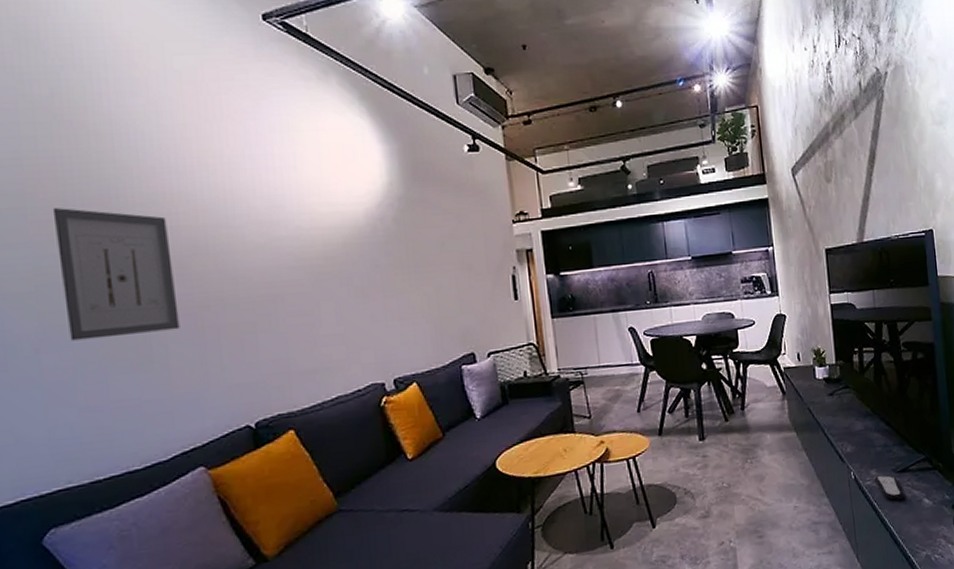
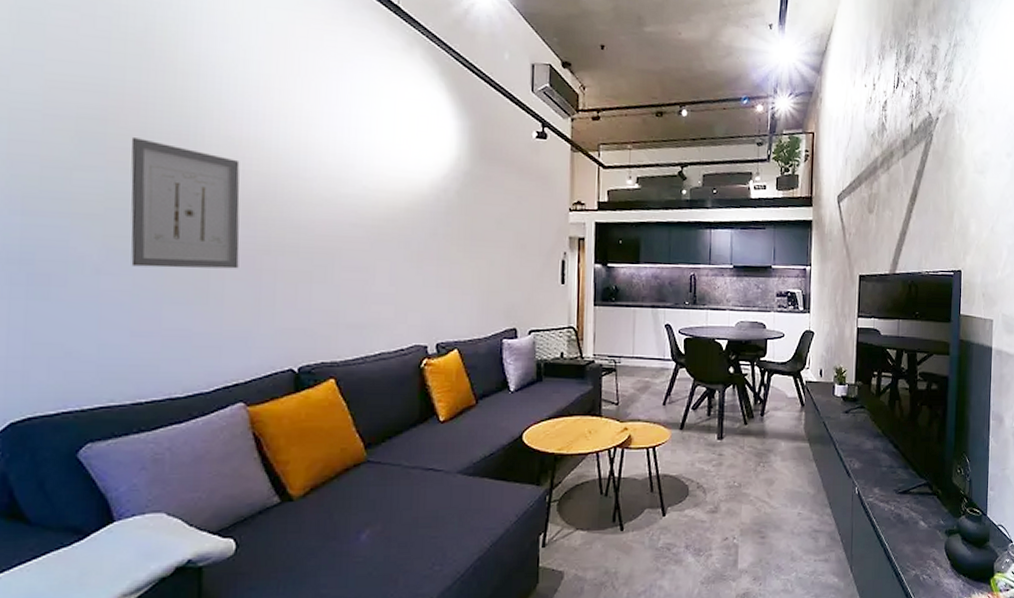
remote control: present [874,475,904,501] -> none [876,494,902,519]

